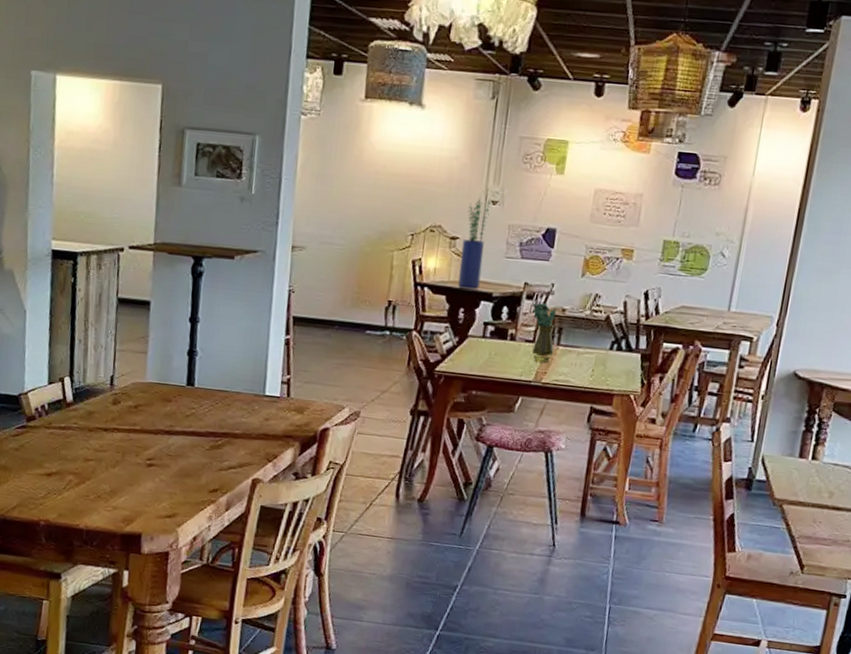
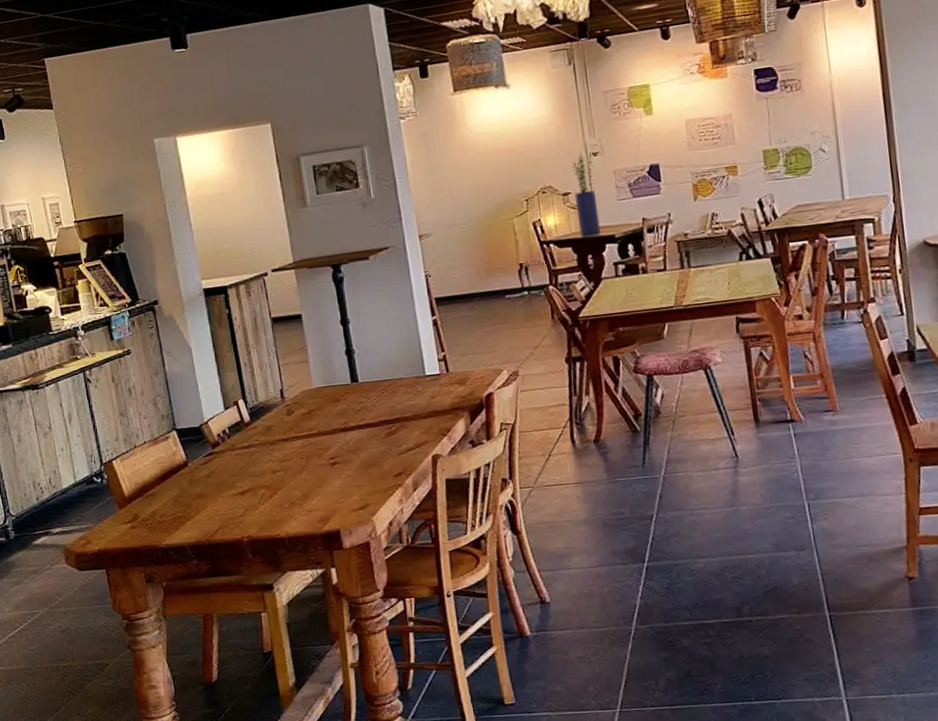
vase: present [532,299,557,364] -> none [655,231,687,289]

